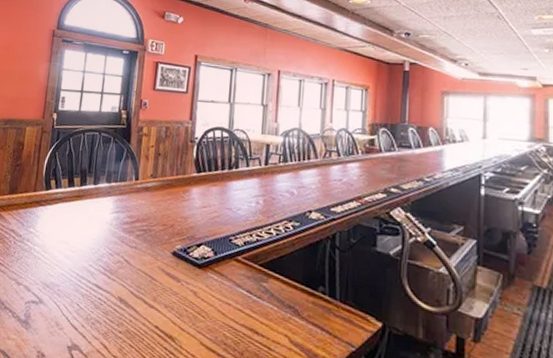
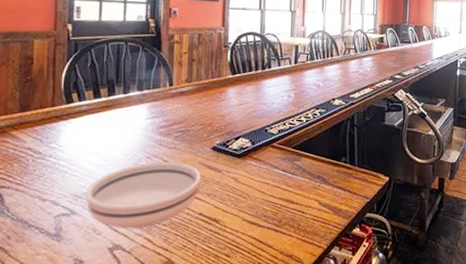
bowl: none [53,259,159,331] -> present [85,162,201,228]

